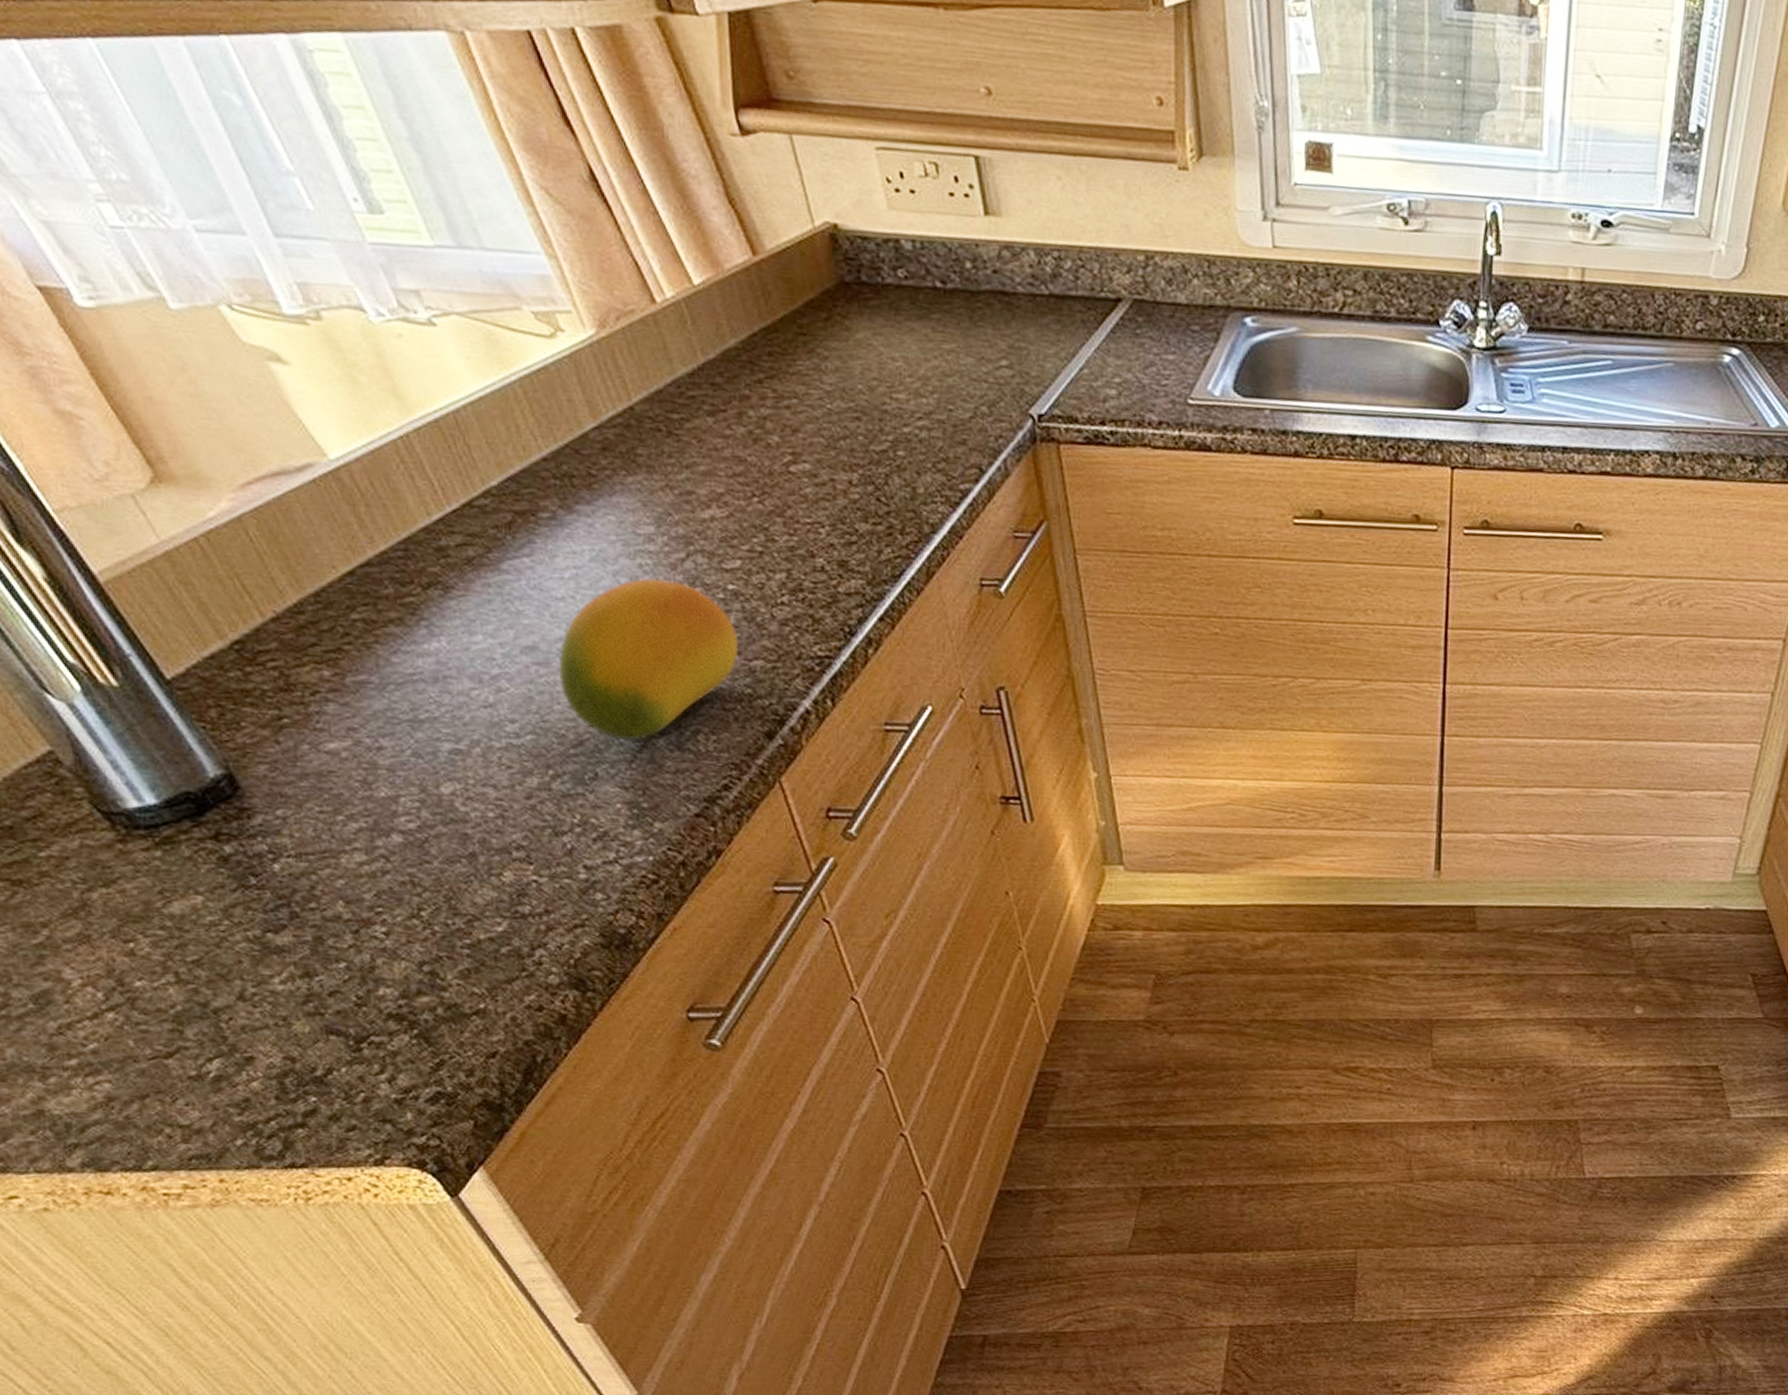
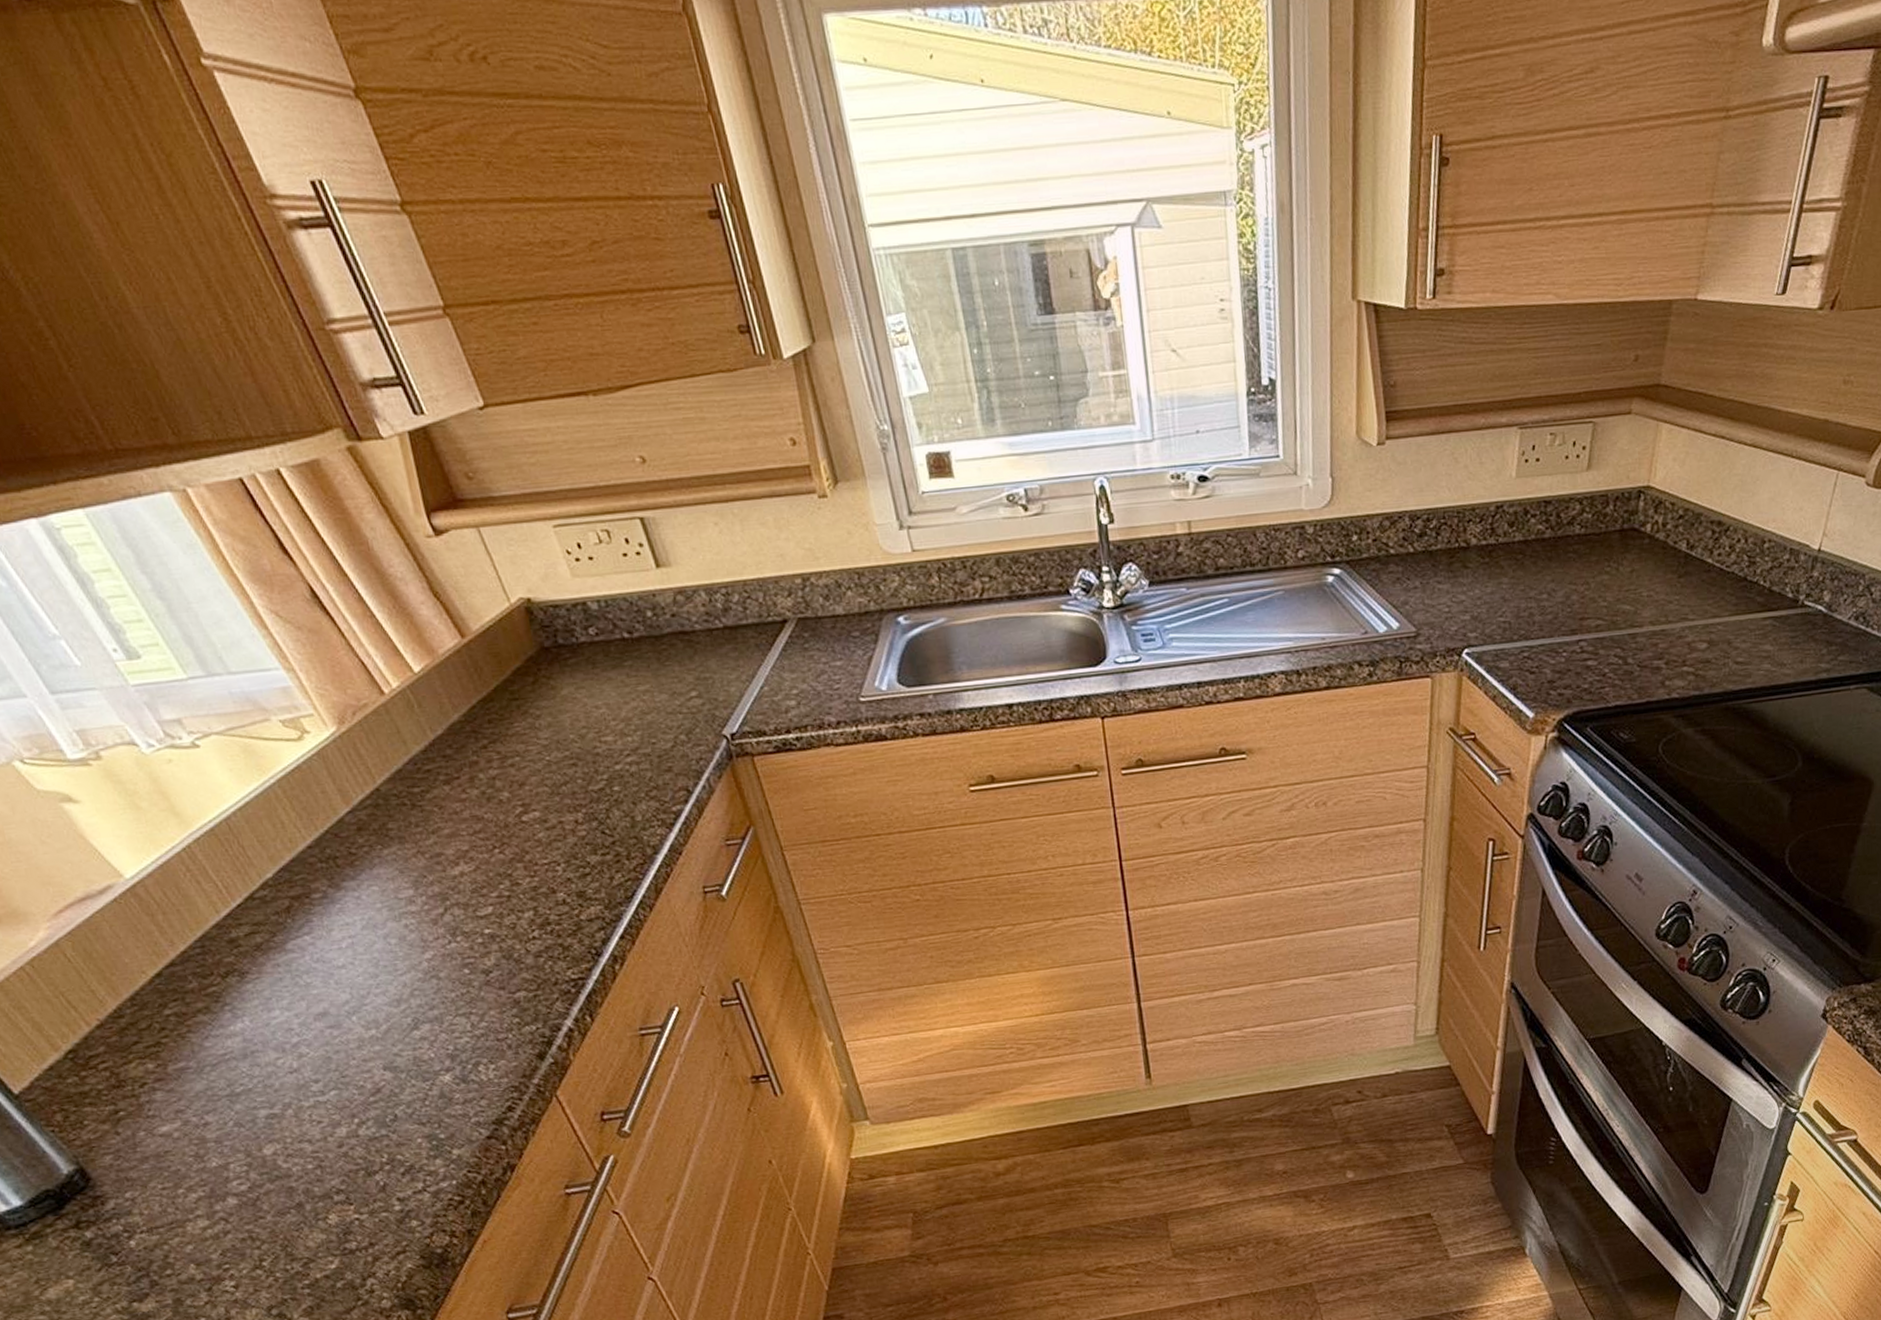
fruit: present [559,577,737,741] -> none [348,934,503,1082]

